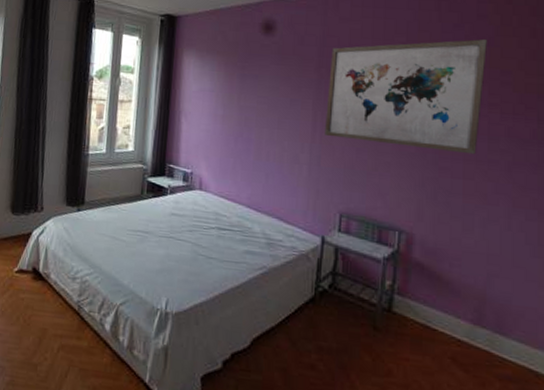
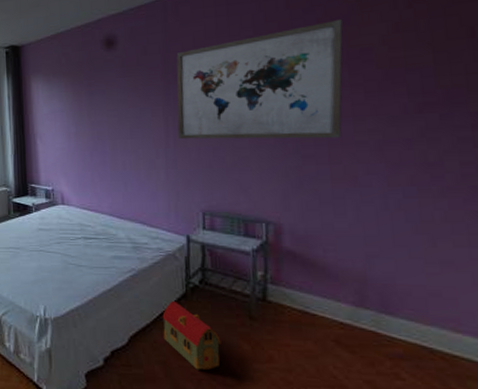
toy house: none [287,304,343,381] -> present [162,301,221,371]

